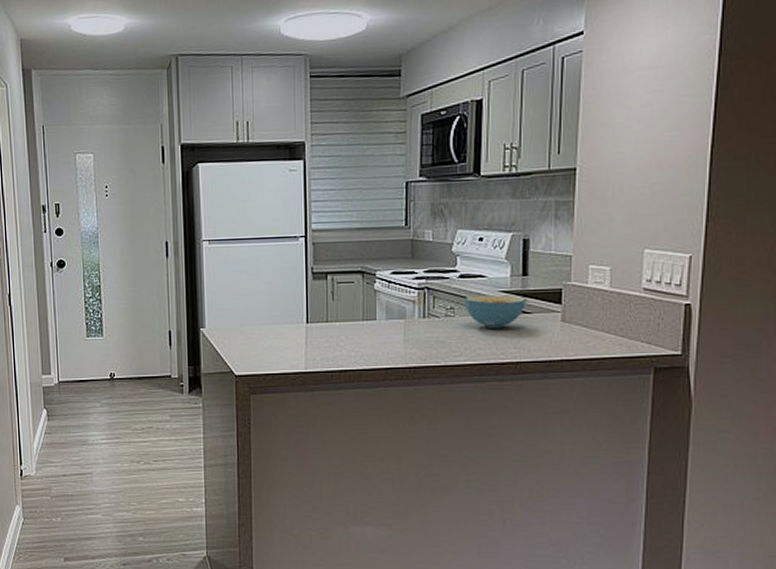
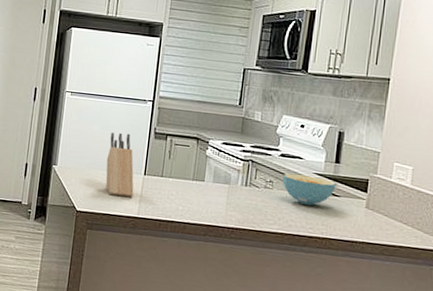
knife block: none [261,278,297,351] -> present [105,132,134,197]

